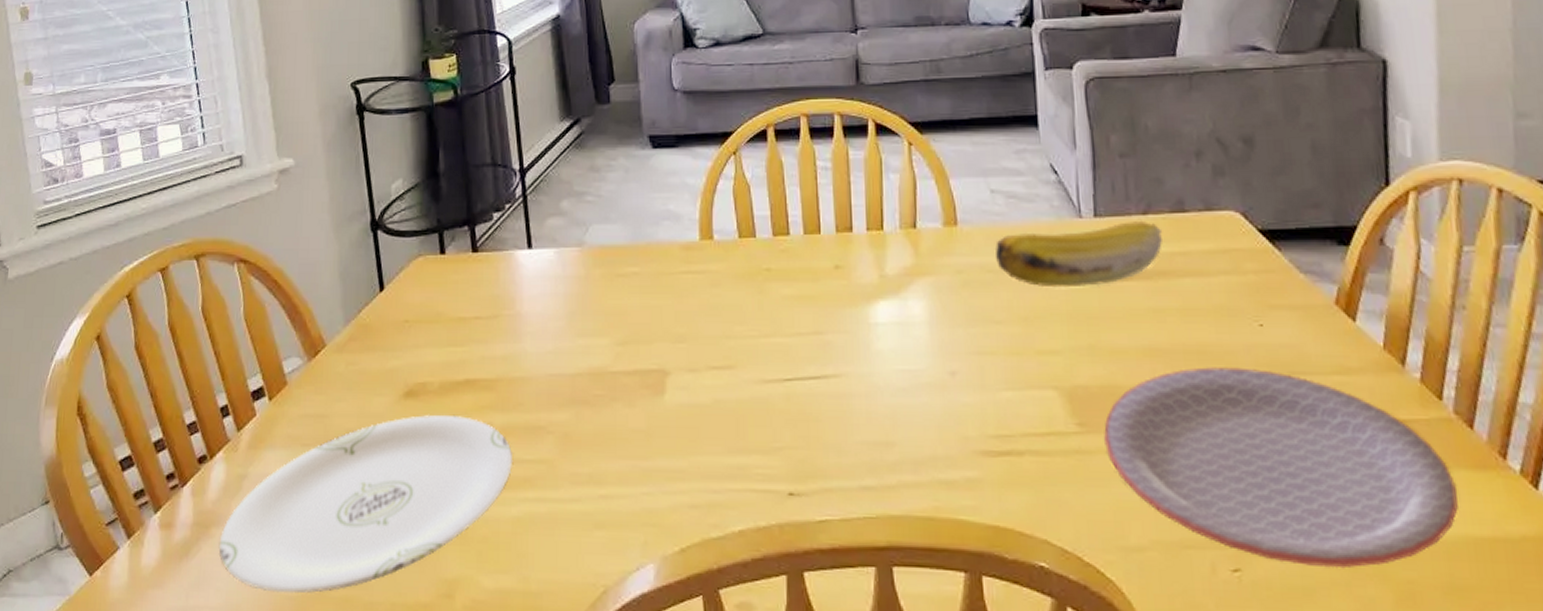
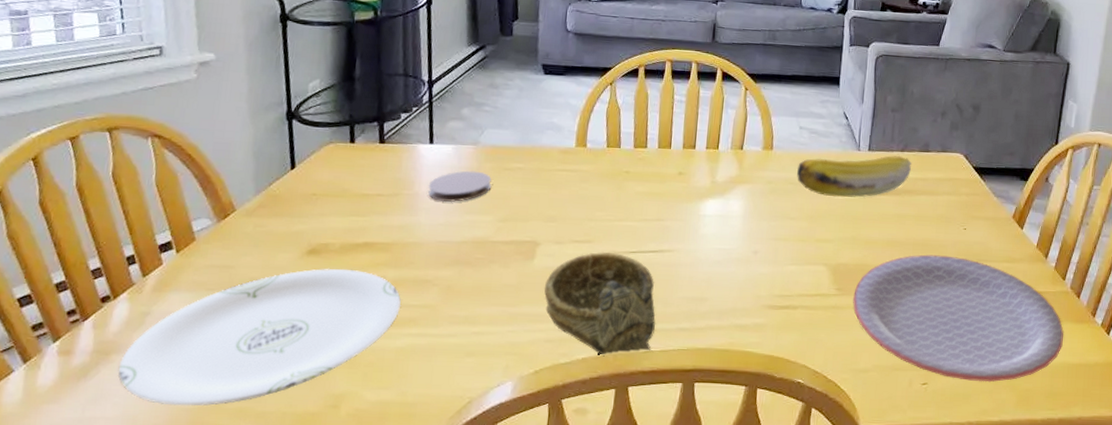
coaster: none [531,280,605,322] -> present [428,170,492,202]
decorative bowl: none [680,380,830,528] -> present [544,251,655,357]

